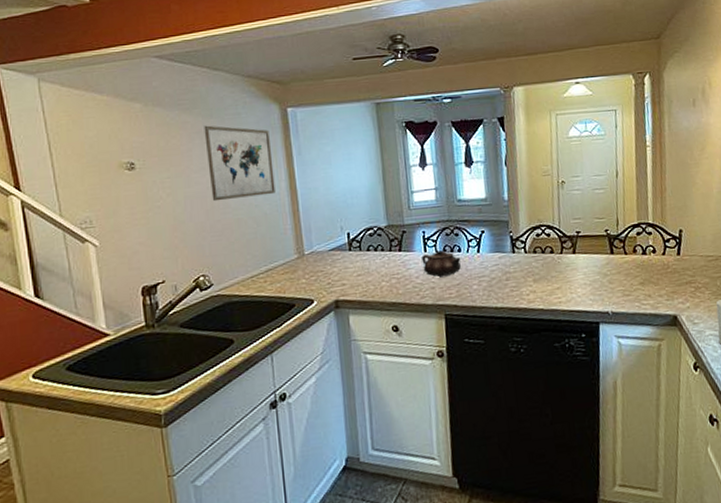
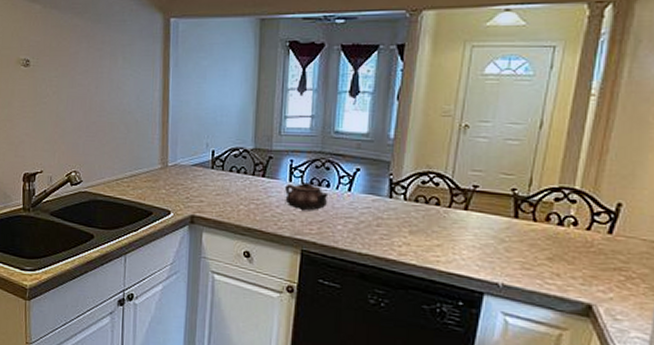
wall art: present [204,125,276,202] -> none [91,30,151,104]

